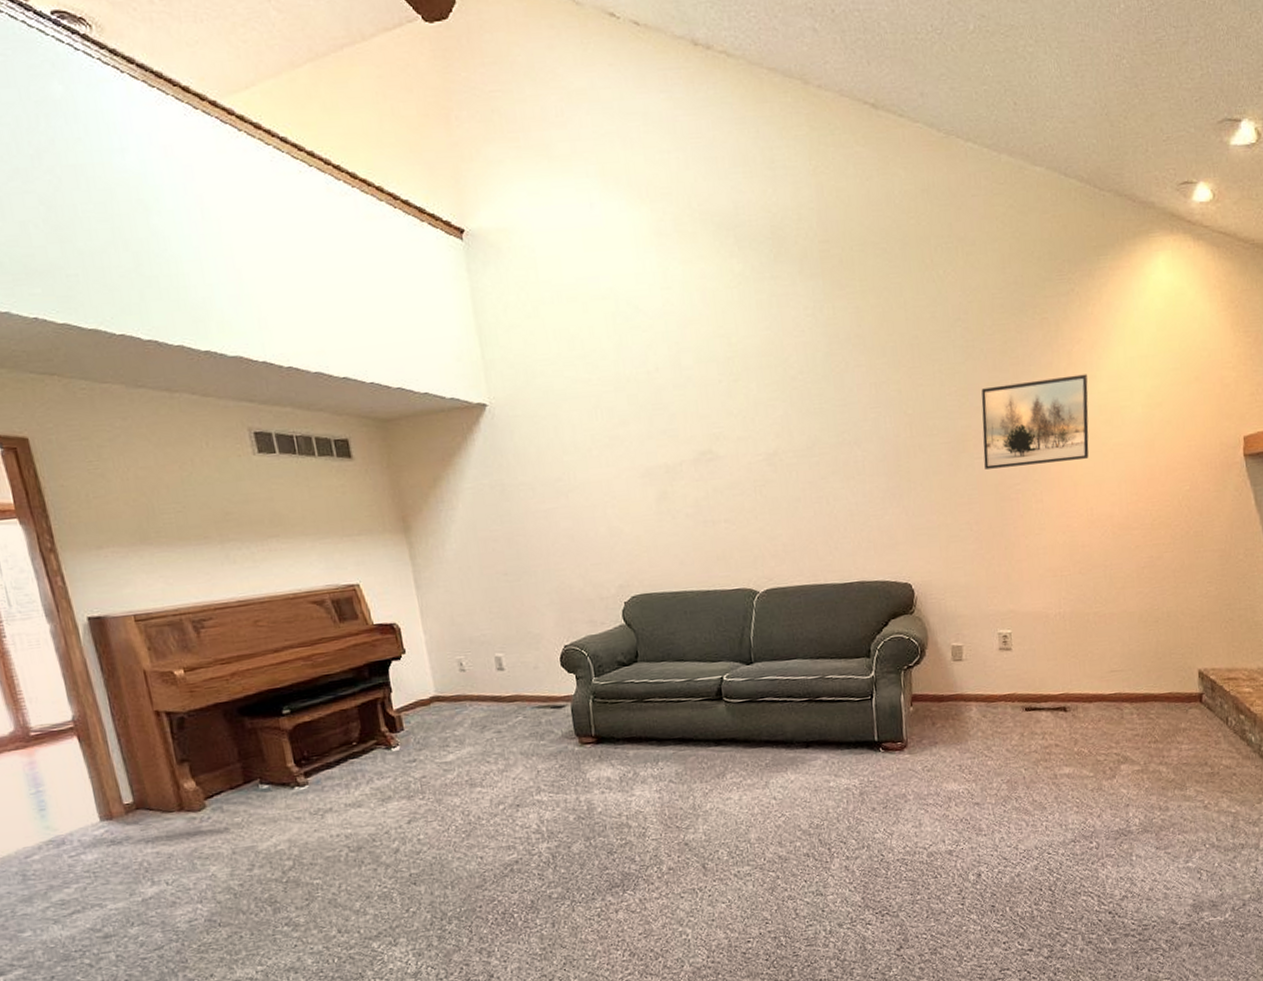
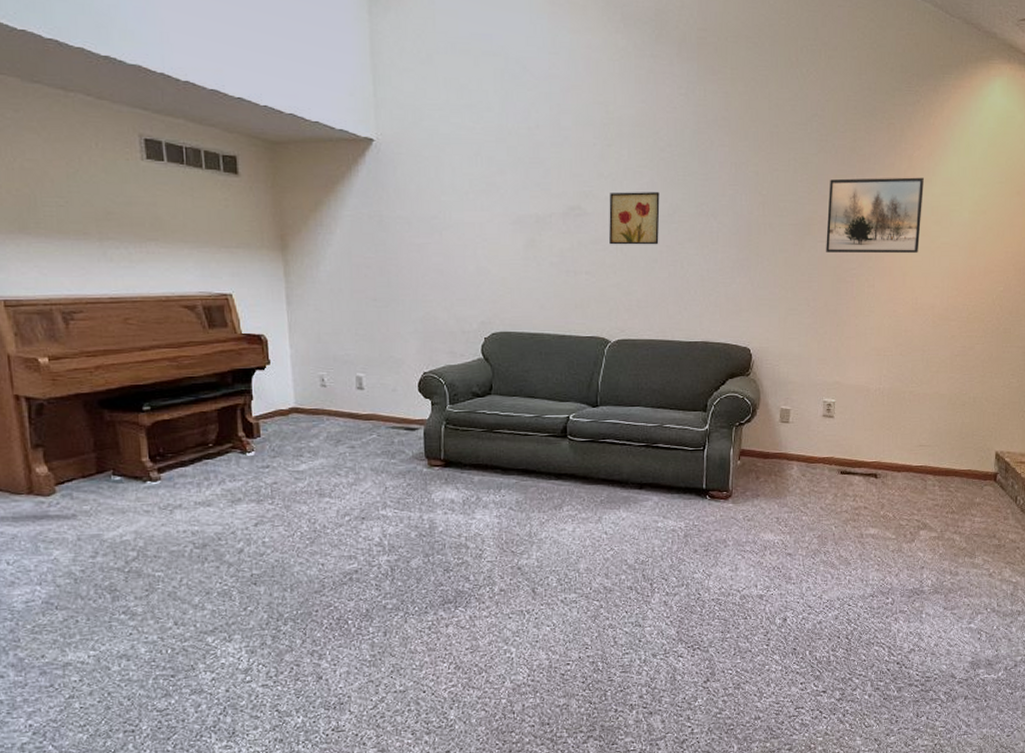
wall art: none [742,425,800,488] -> present [609,192,660,245]

